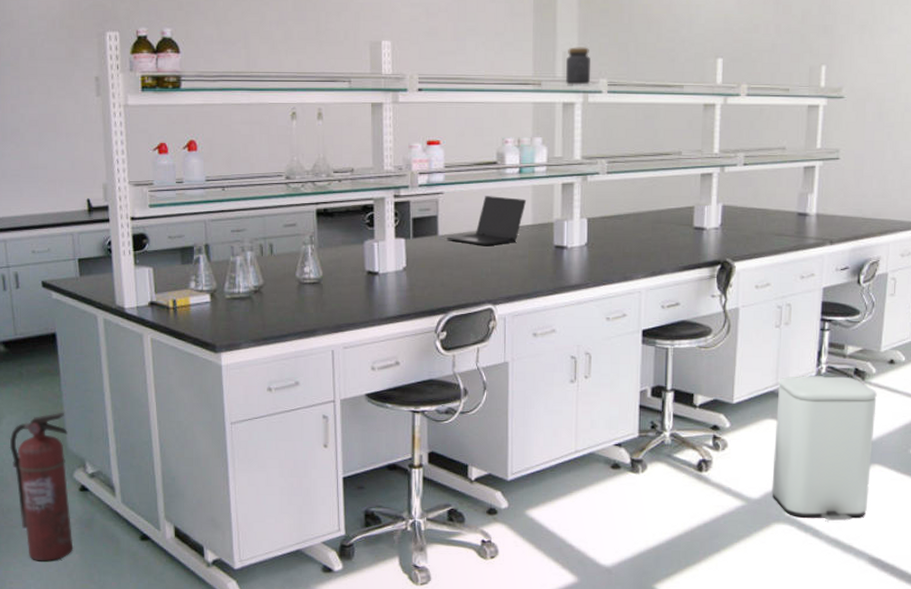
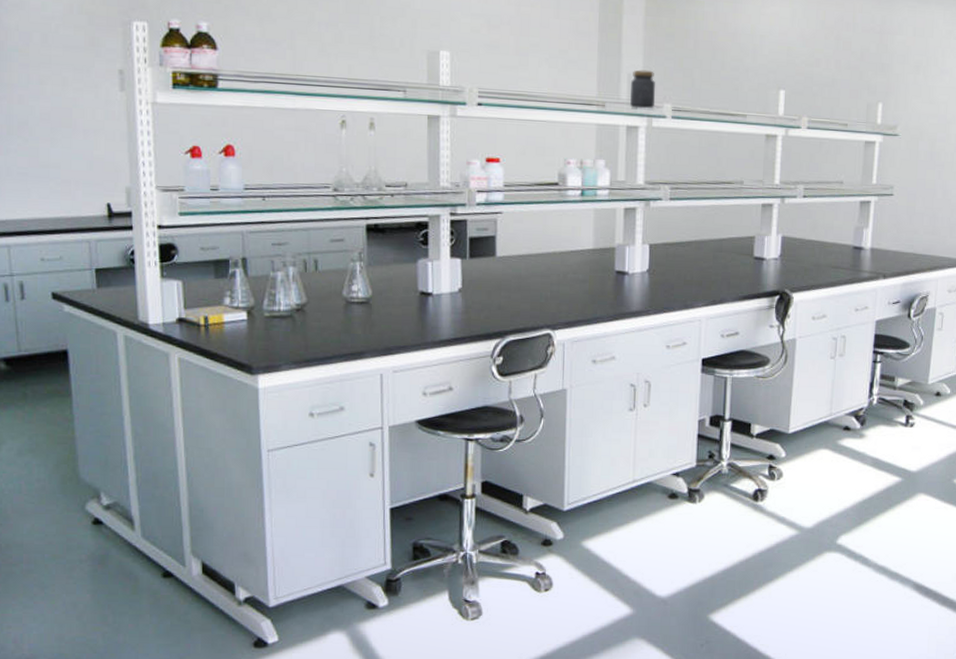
fire extinguisher: present [9,412,74,562] -> none [9,437,84,603]
laptop: present [447,196,526,247] -> none [505,217,587,270]
pedal bin: present [772,375,877,522] -> none [824,406,924,550]

